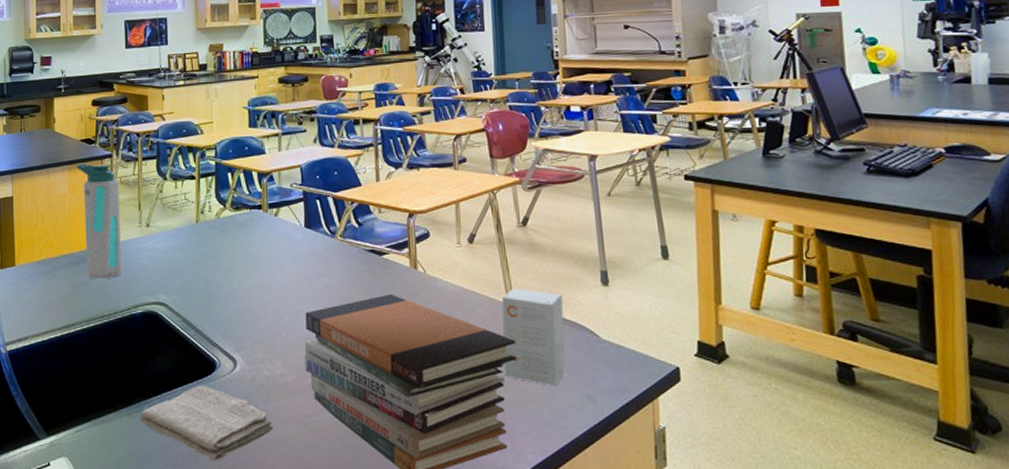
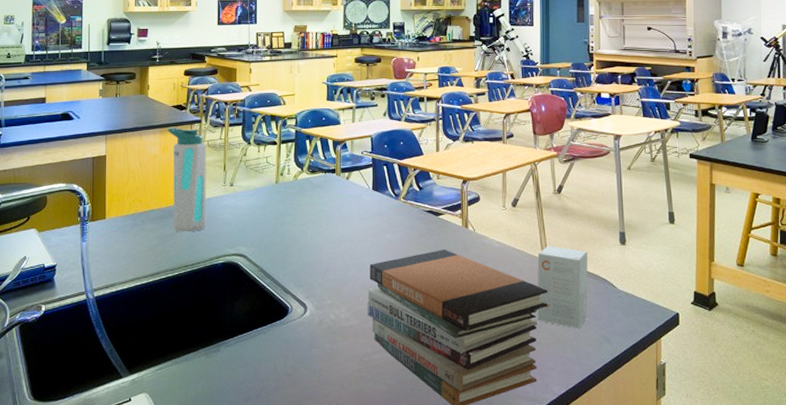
washcloth: present [140,385,274,462] -> none [217,328,338,396]

